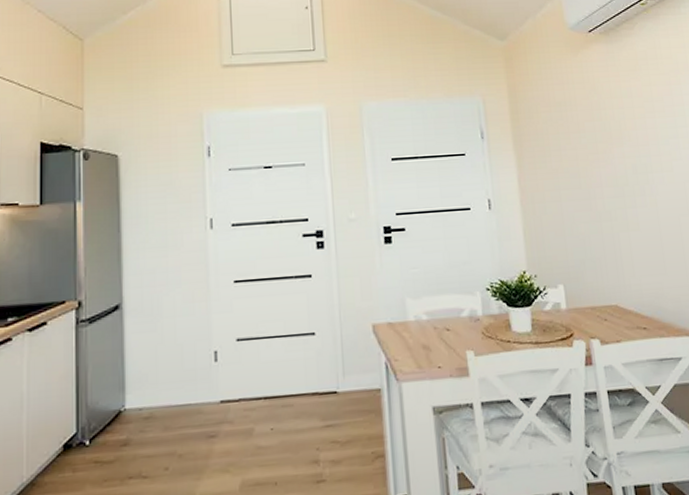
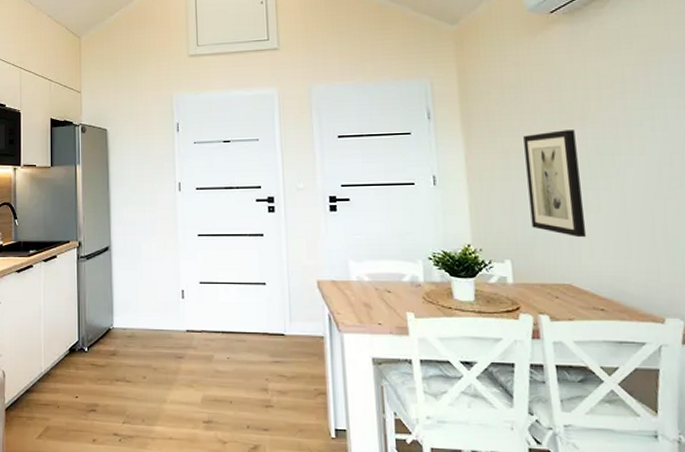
wall art: none [570,148,629,257] -> present [523,130,587,238]

